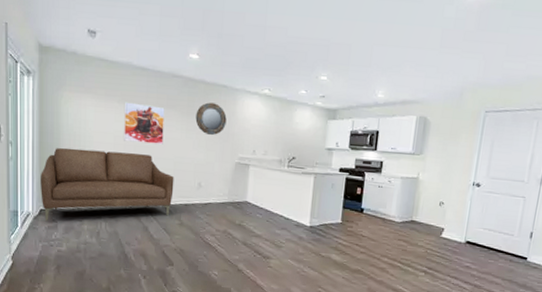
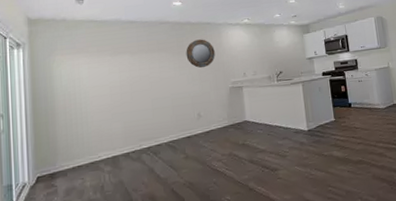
sofa: present [41,147,174,221] -> none [36,98,175,188]
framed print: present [123,102,165,145] -> none [116,52,159,90]

